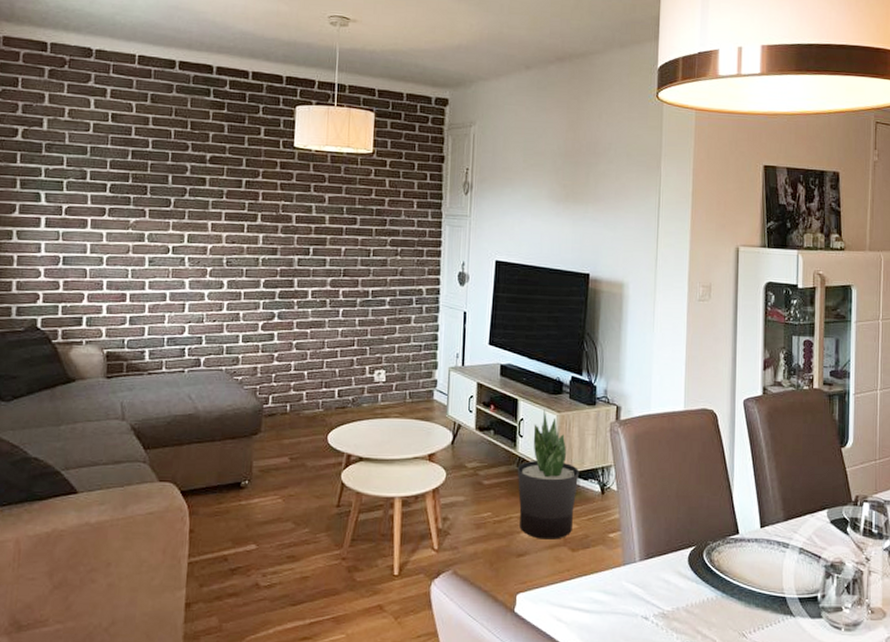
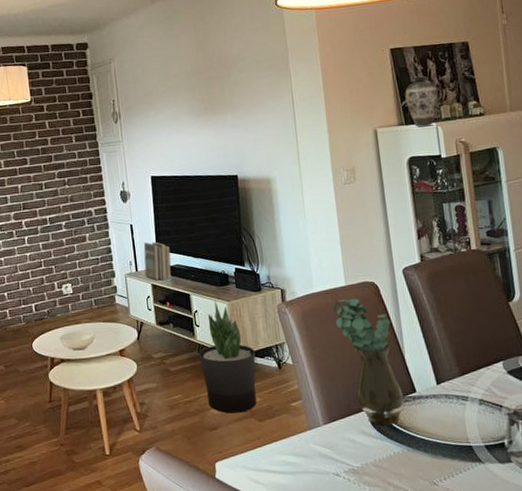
bowl: none [361,425,406,449] -> present [59,329,97,351]
books: none [472,334,504,380] -> present [143,242,172,281]
vase: none [668,420,725,568] -> present [332,295,404,426]
decorative vase: none [772,199,804,253] -> present [405,76,439,128]

